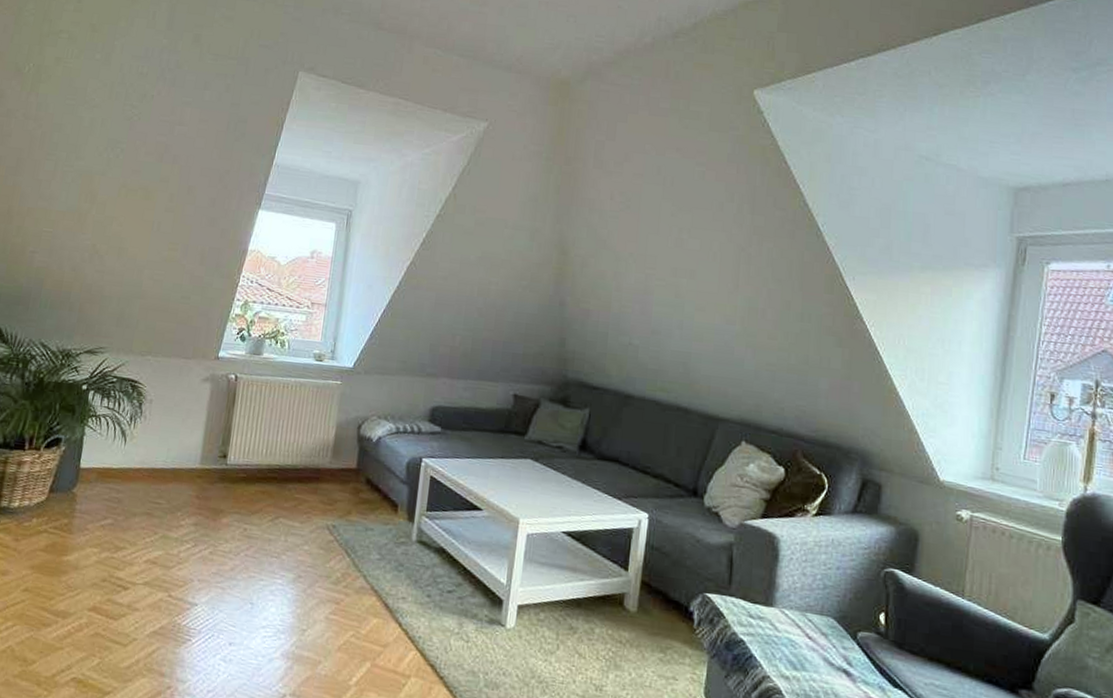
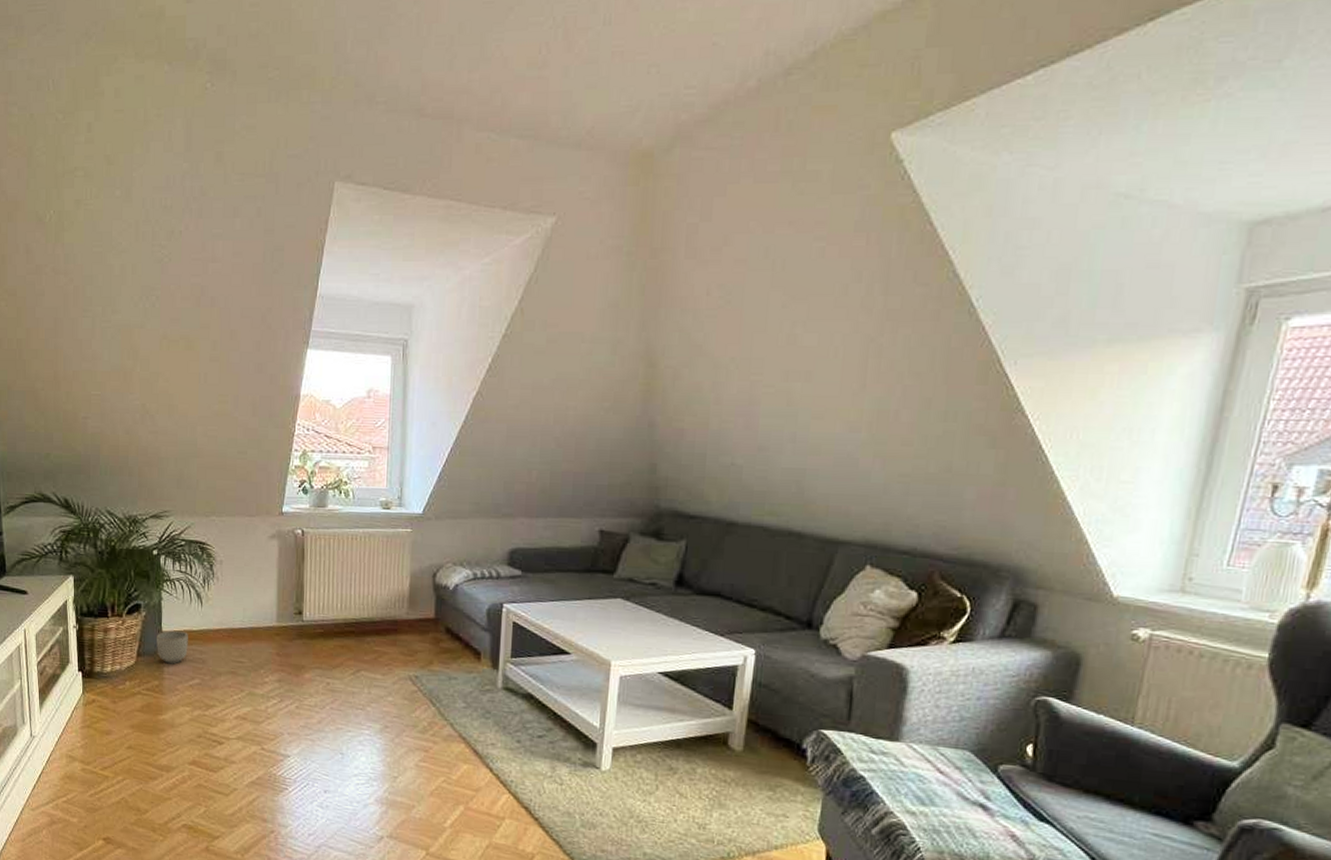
planter: none [71,467,107,503] -> present [157,630,188,664]

